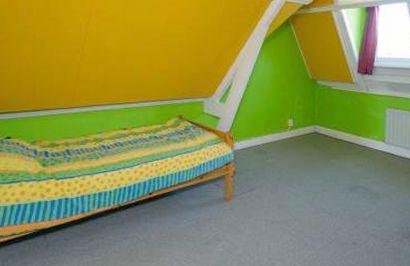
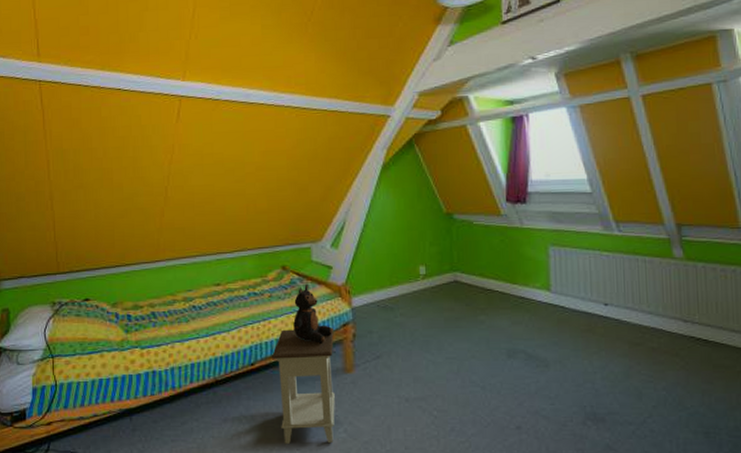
nightstand: none [166,166,218,256] -> present [271,327,335,444]
teddy bear: none [186,130,218,178] -> present [293,283,334,344]

